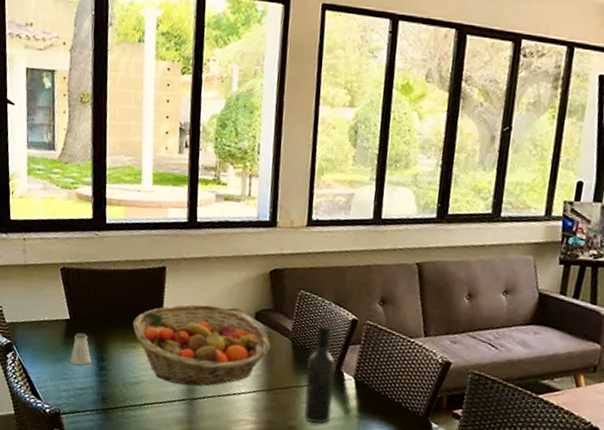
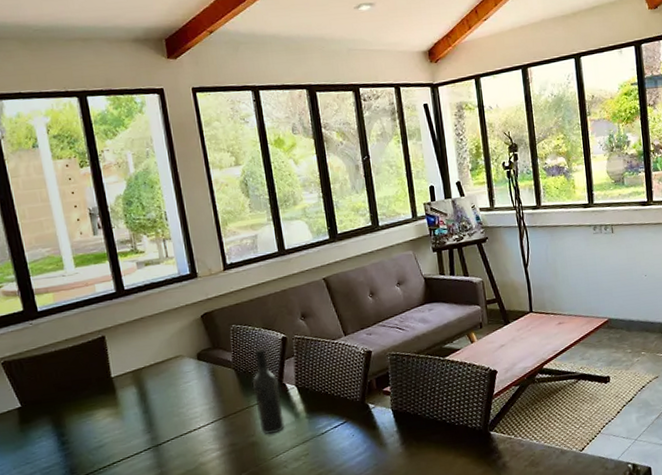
saltshaker: present [70,333,92,365] -> none [29,415,52,448]
fruit basket: present [132,304,271,386] -> none [84,357,218,437]

